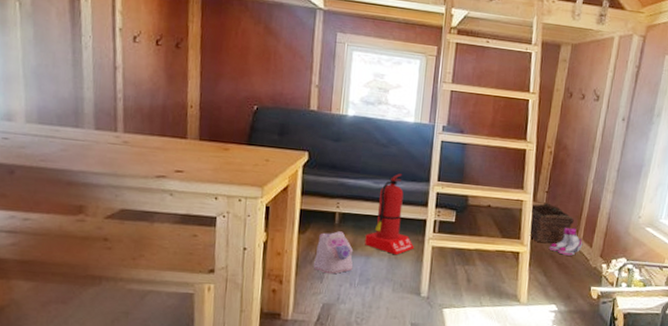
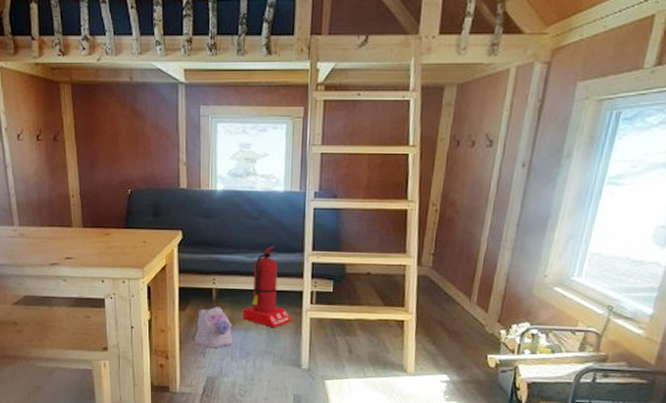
basket: present [529,202,574,244] -> none [415,266,466,309]
boots: present [549,227,583,256] -> none [437,291,477,322]

